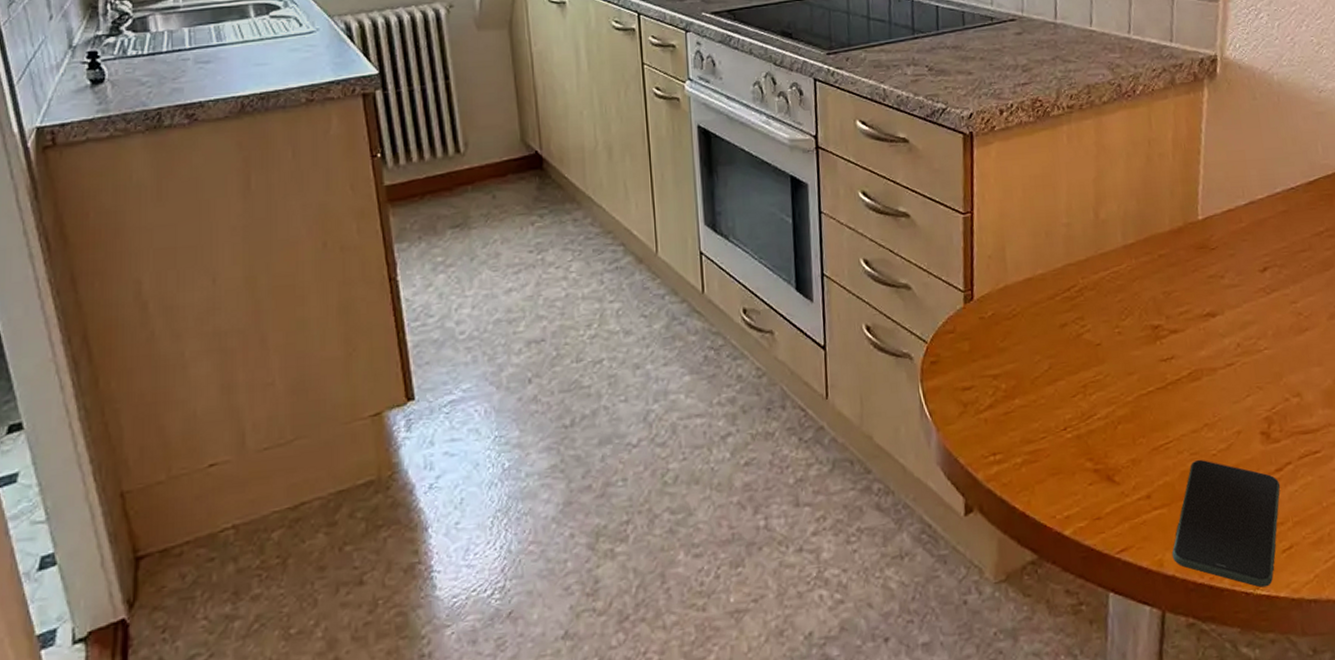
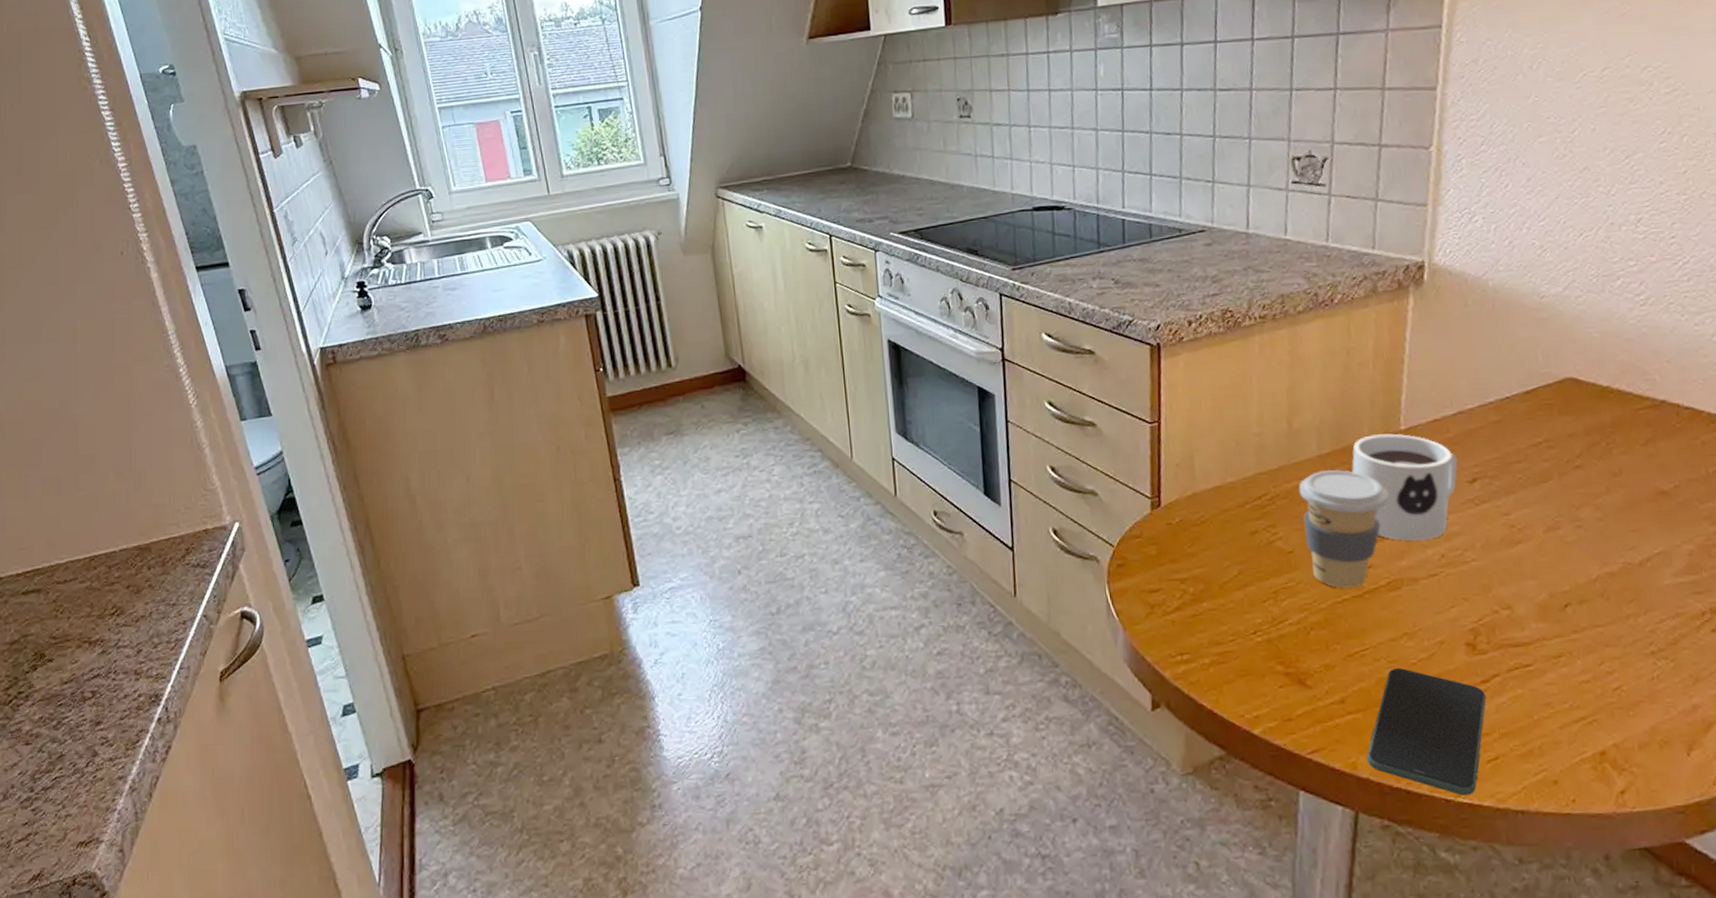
coffee cup: none [1105,260,1189,381] -> present [1299,470,1389,589]
mug: none [1154,223,1250,331] -> present [1352,433,1458,542]

